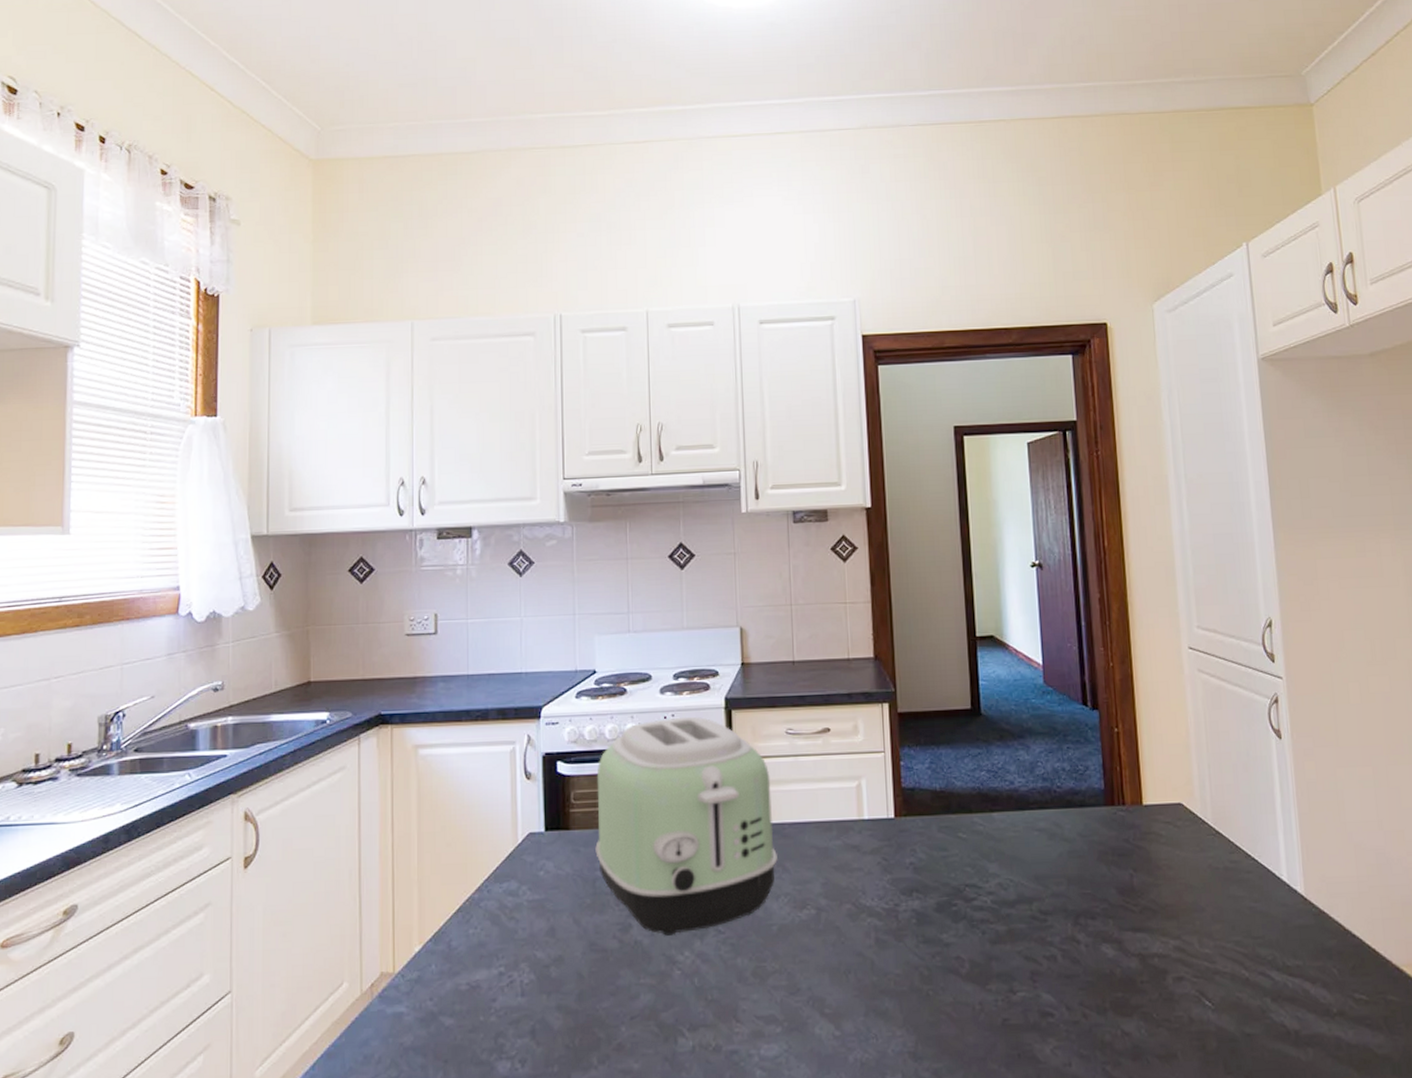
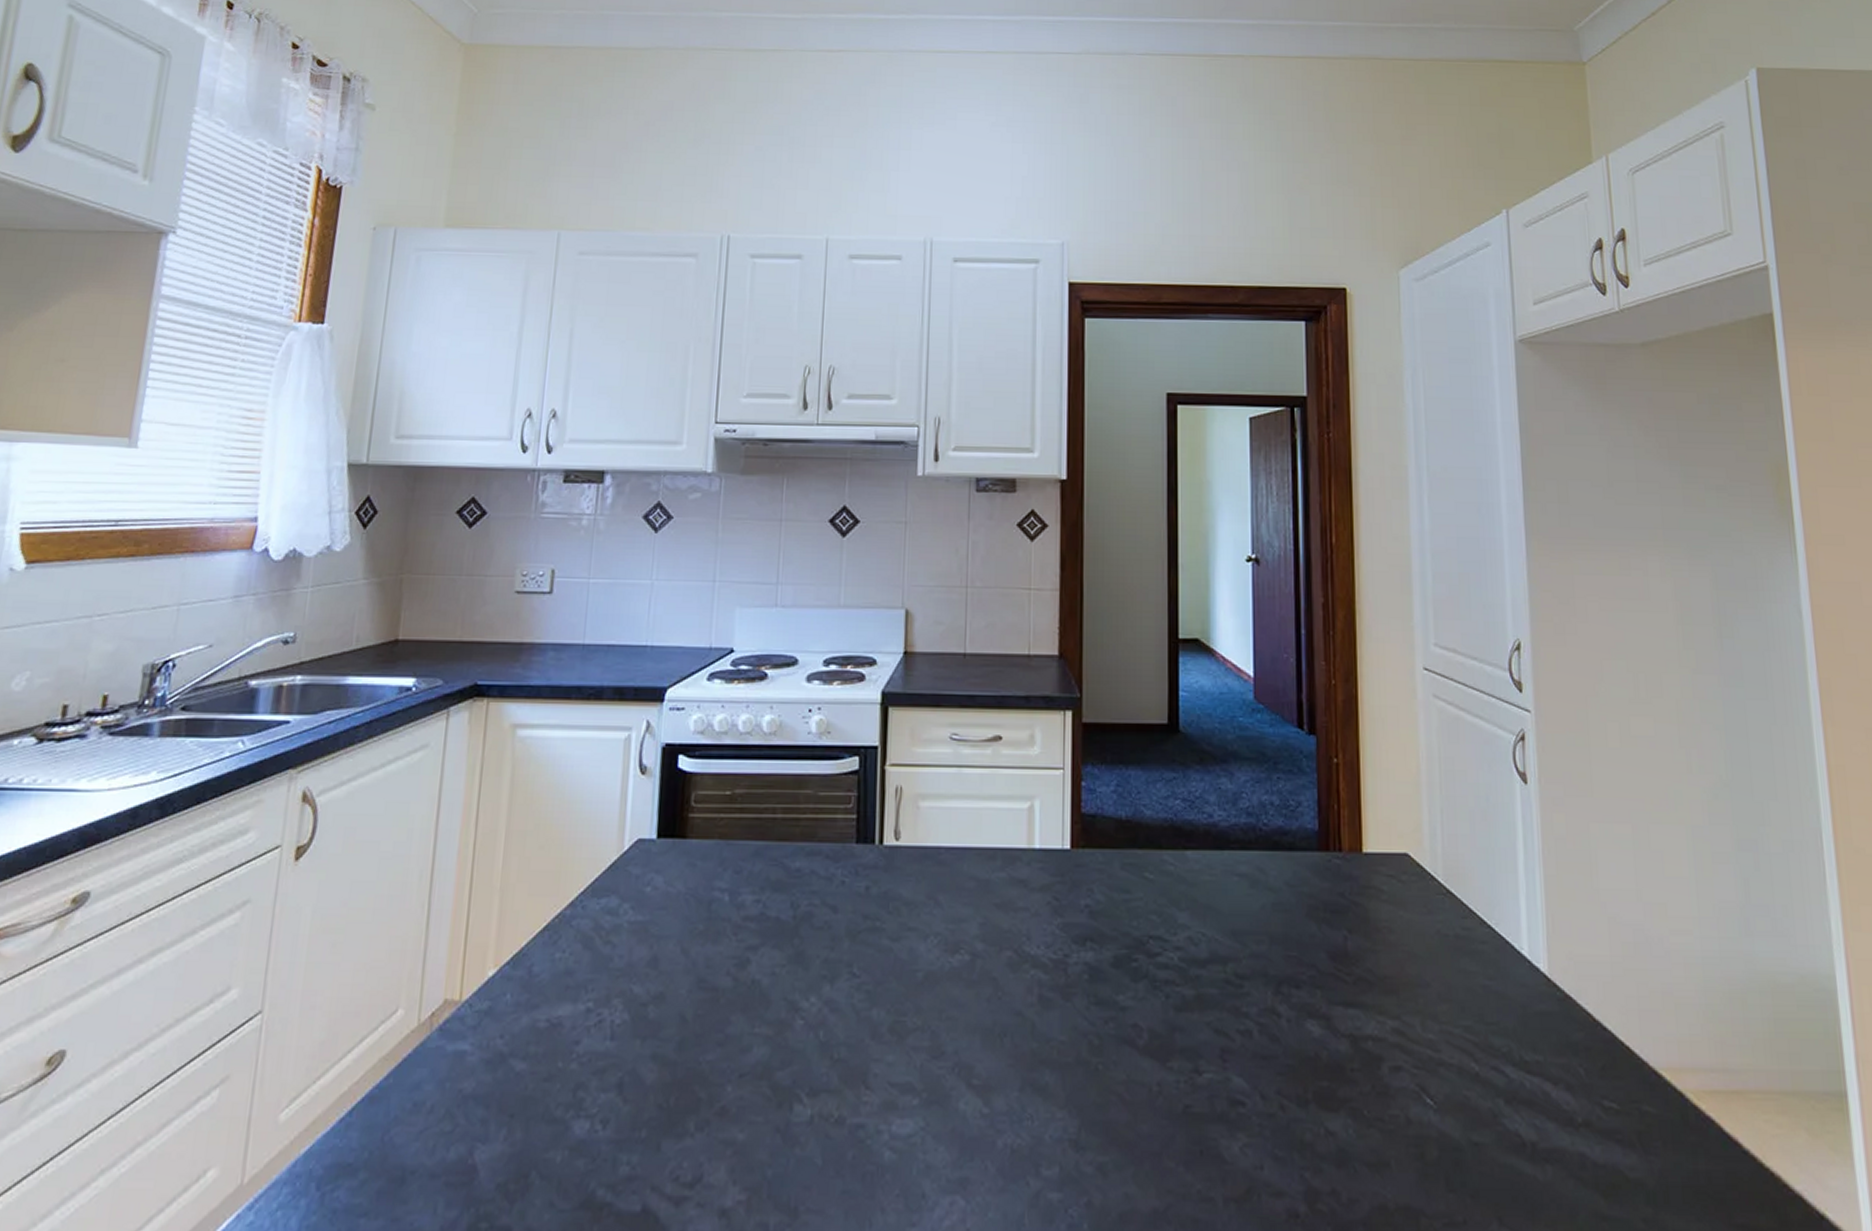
toaster: present [595,717,777,936] -> none [714,712,929,976]

